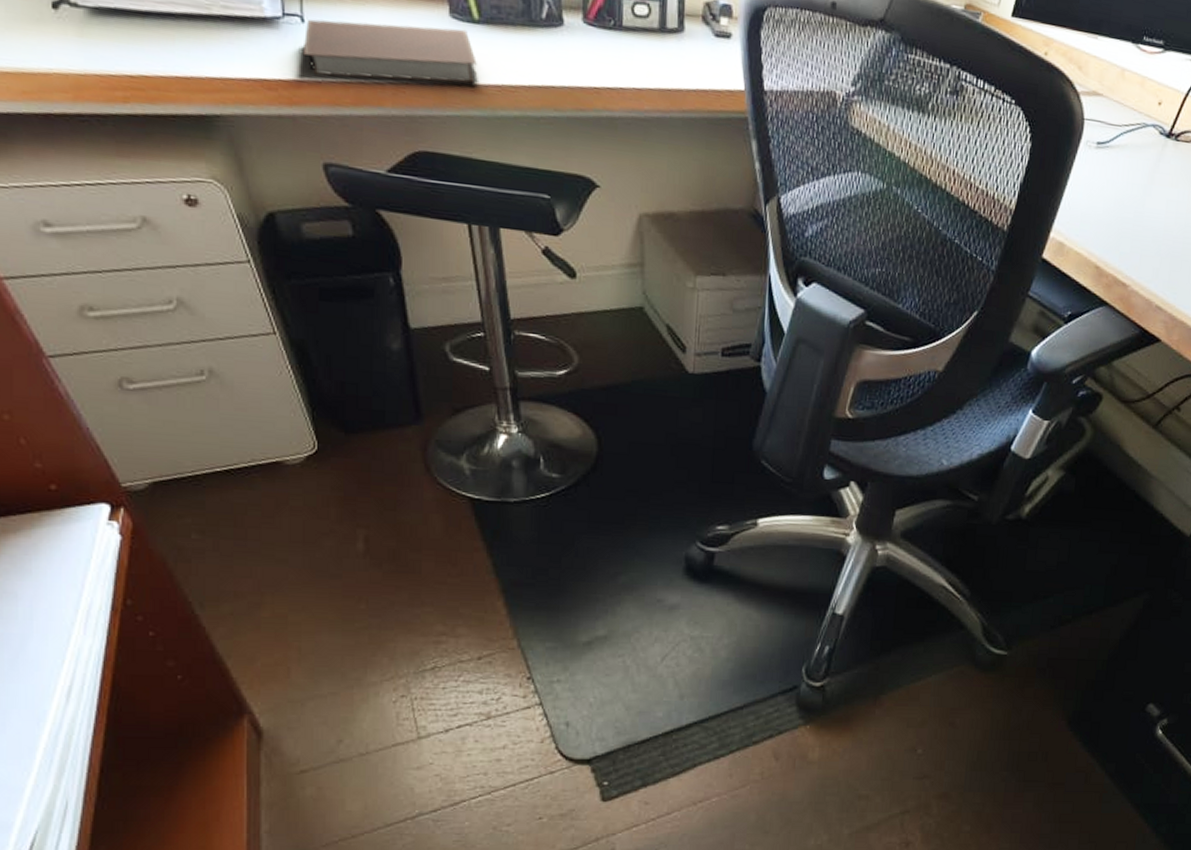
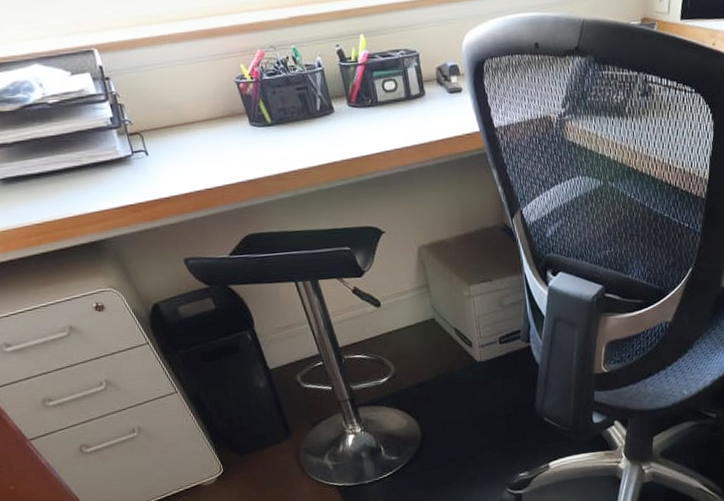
notebook: present [302,19,480,84] -> none [149,133,282,194]

